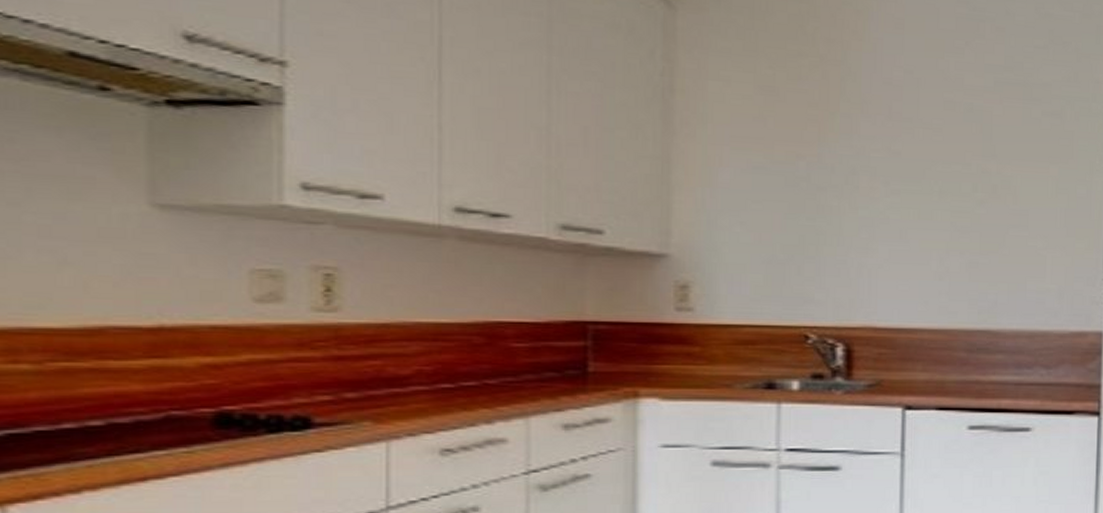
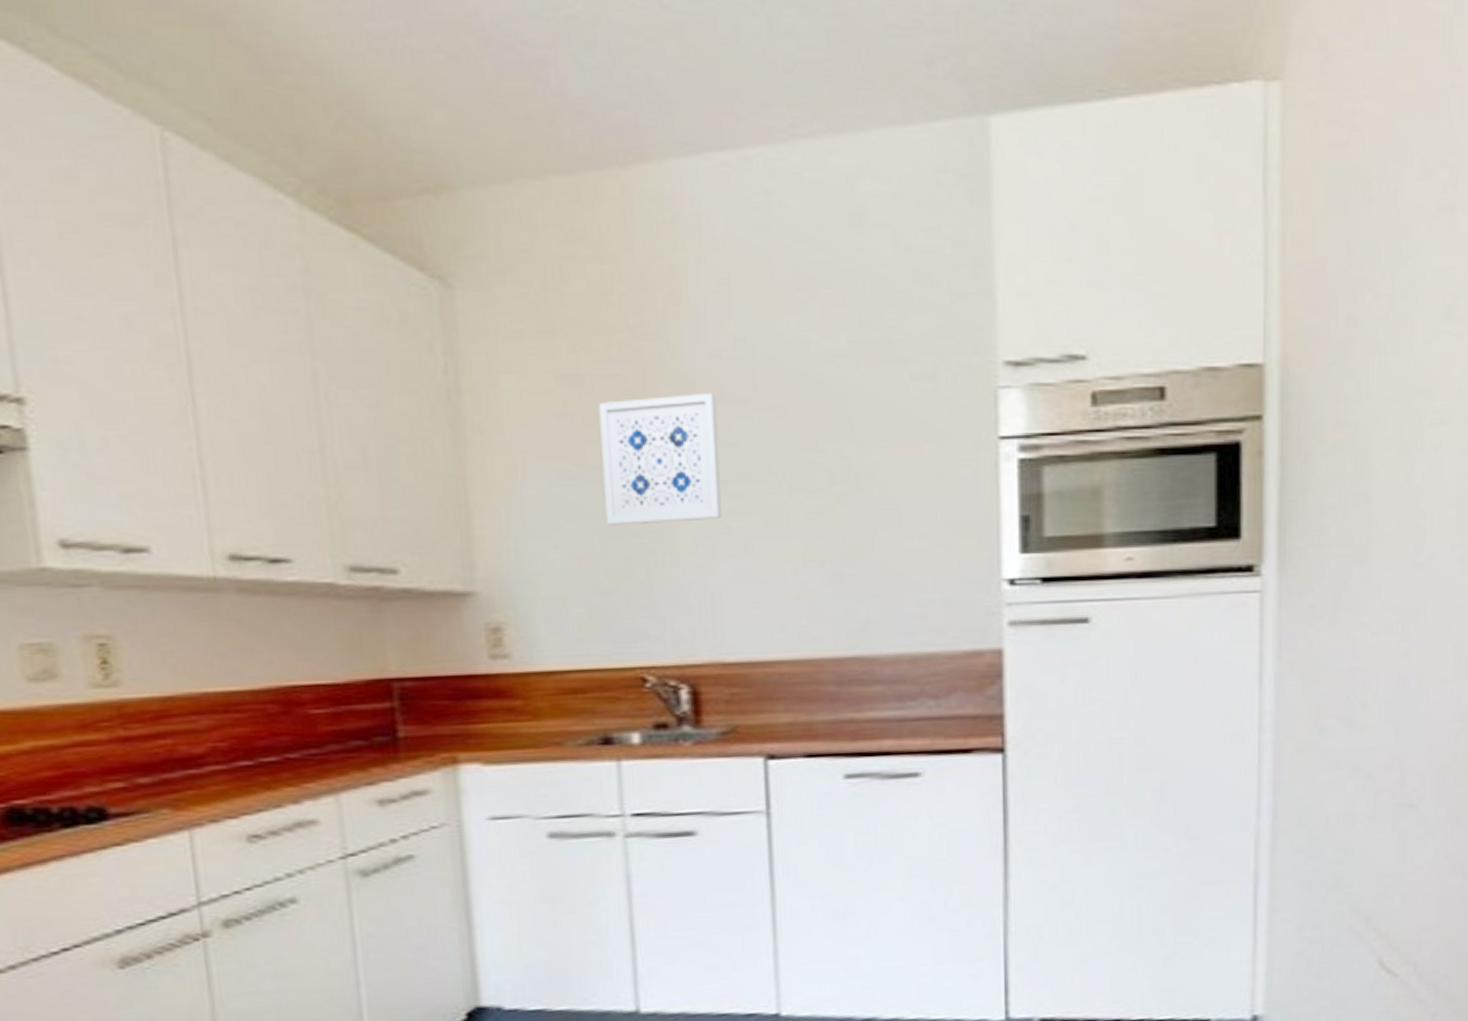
wall art: none [787,110,886,211] -> present [599,392,723,526]

